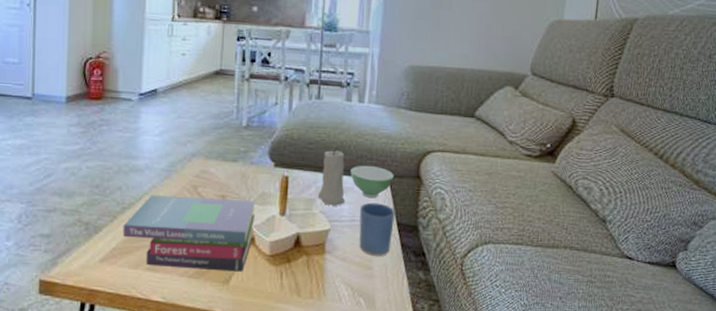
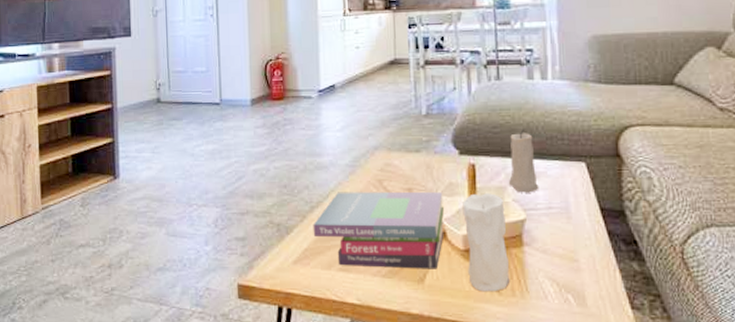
candle: none [271,204,312,294] -> present [462,193,510,292]
bowl: present [350,165,394,199] -> none [541,146,590,183]
mug: present [359,202,395,256] -> none [557,187,597,246]

